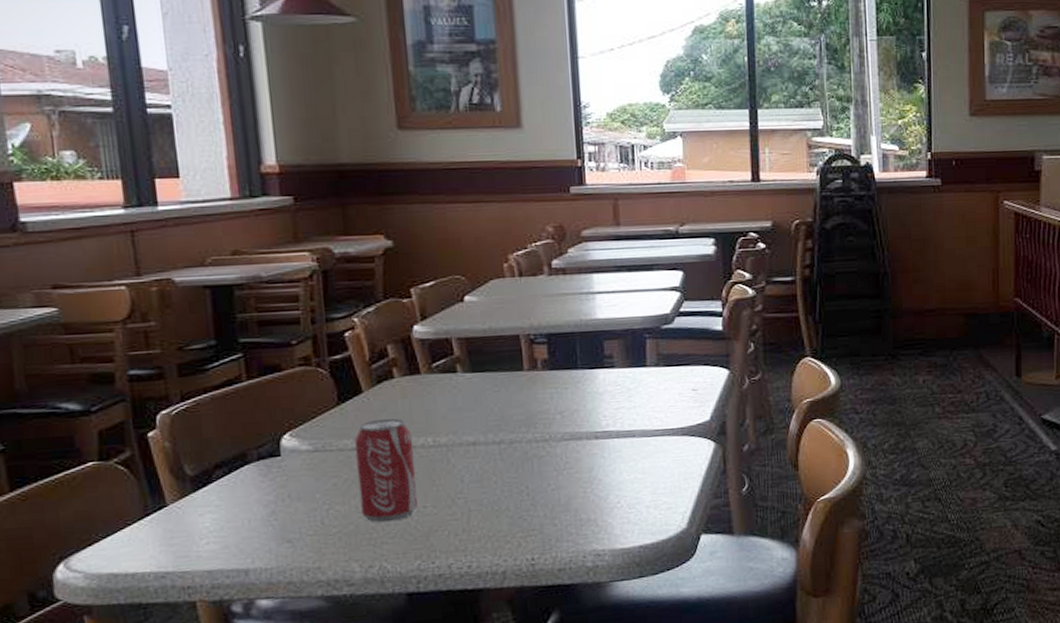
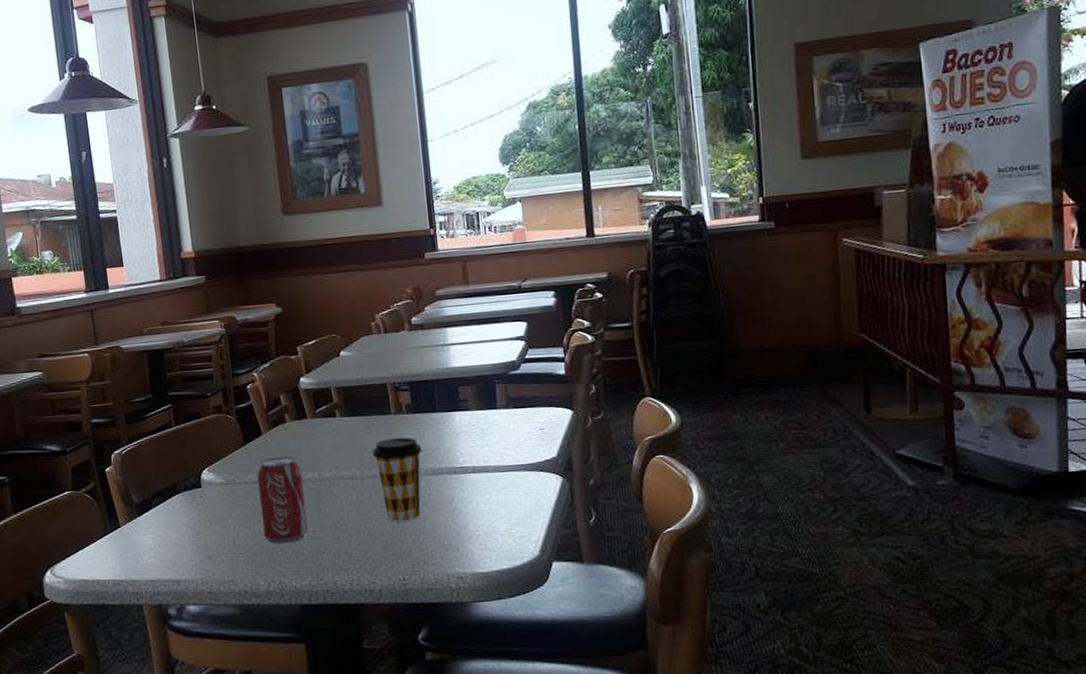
coffee cup: none [499,397,559,494] -> present [372,437,422,522]

